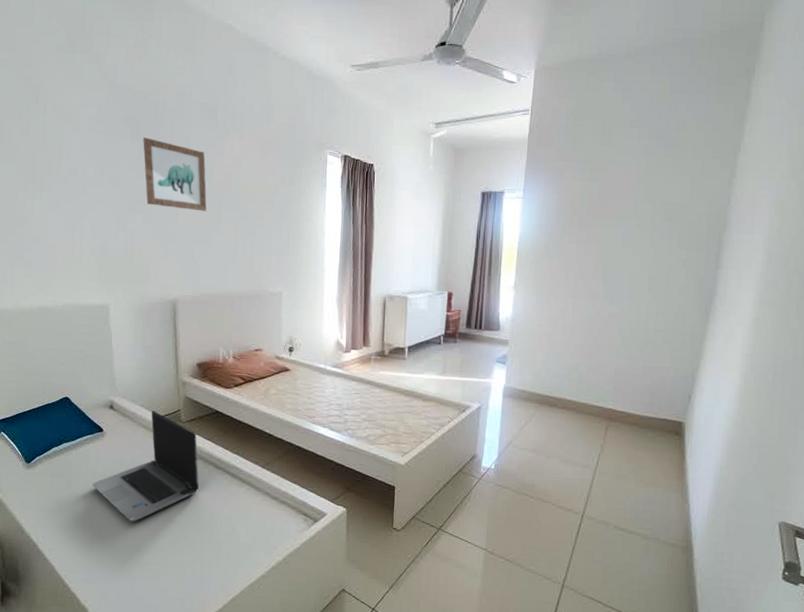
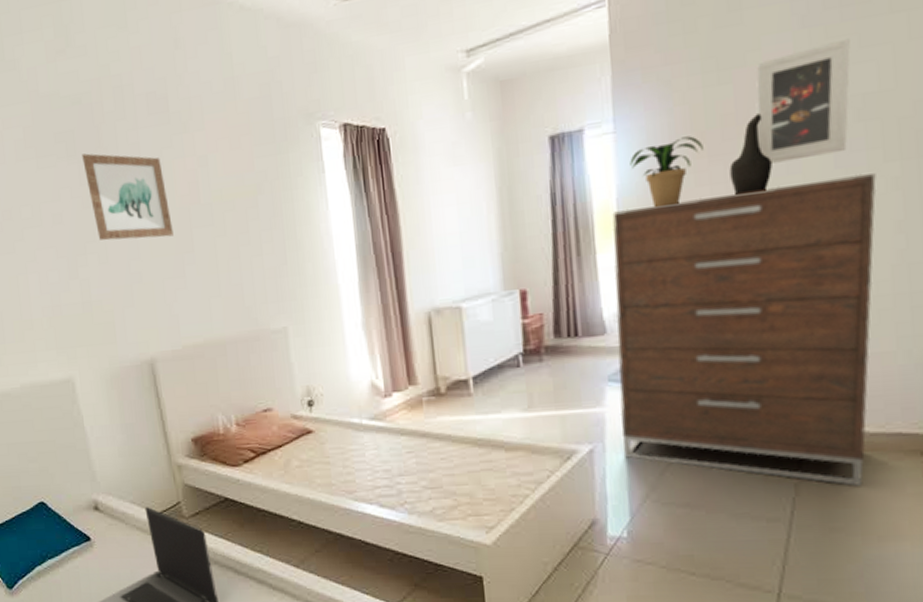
dresser: none [499,249,673,450] -> present [612,173,876,486]
potted plant: none [530,209,576,252] -> present [630,136,703,208]
decorative vase: none [589,204,615,254] -> present [729,113,773,195]
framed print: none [609,167,669,238] -> present [755,38,850,164]

